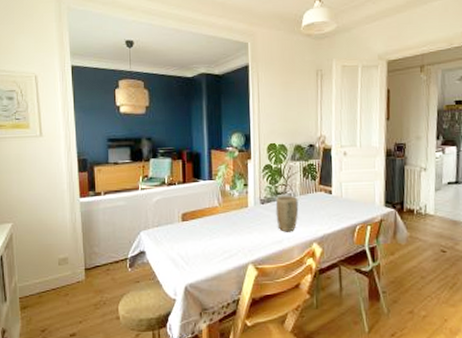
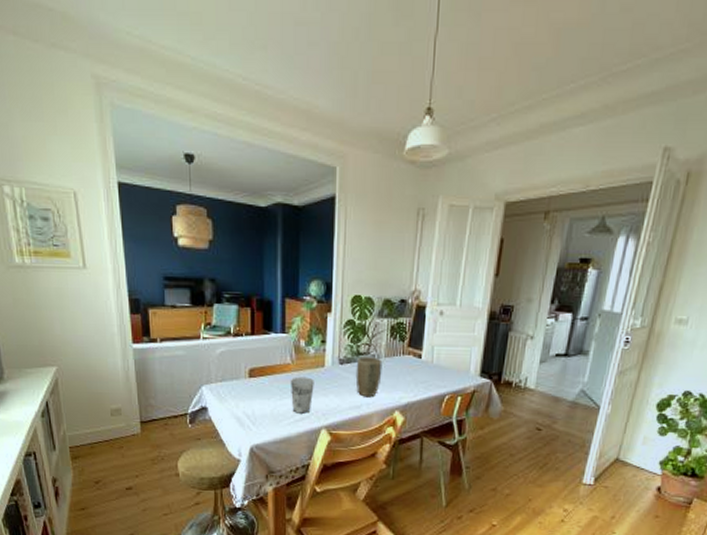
cup: none [219,217,240,251] -> present [291,376,314,414]

